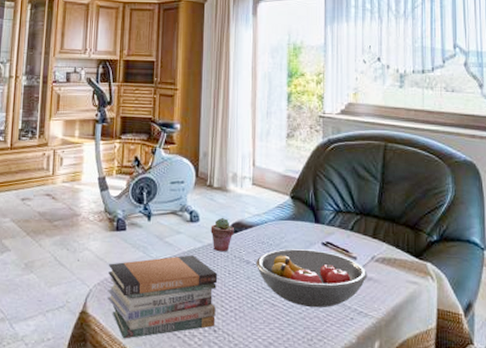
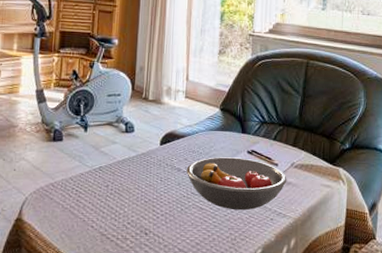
book stack: present [107,255,218,339] -> none [43,163,151,244]
potted succulent: present [210,217,234,252] -> none [144,128,167,161]

